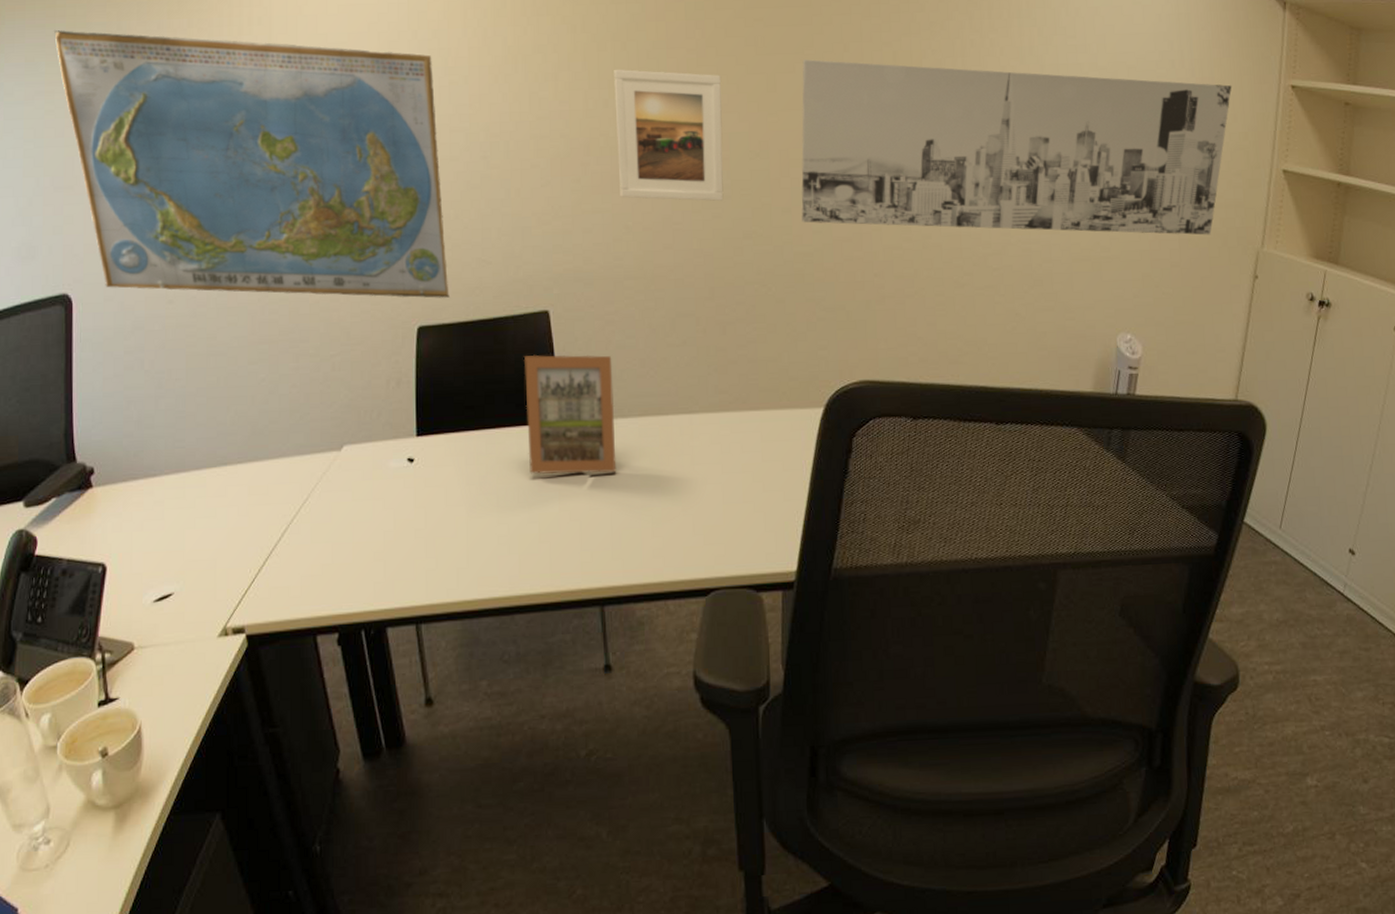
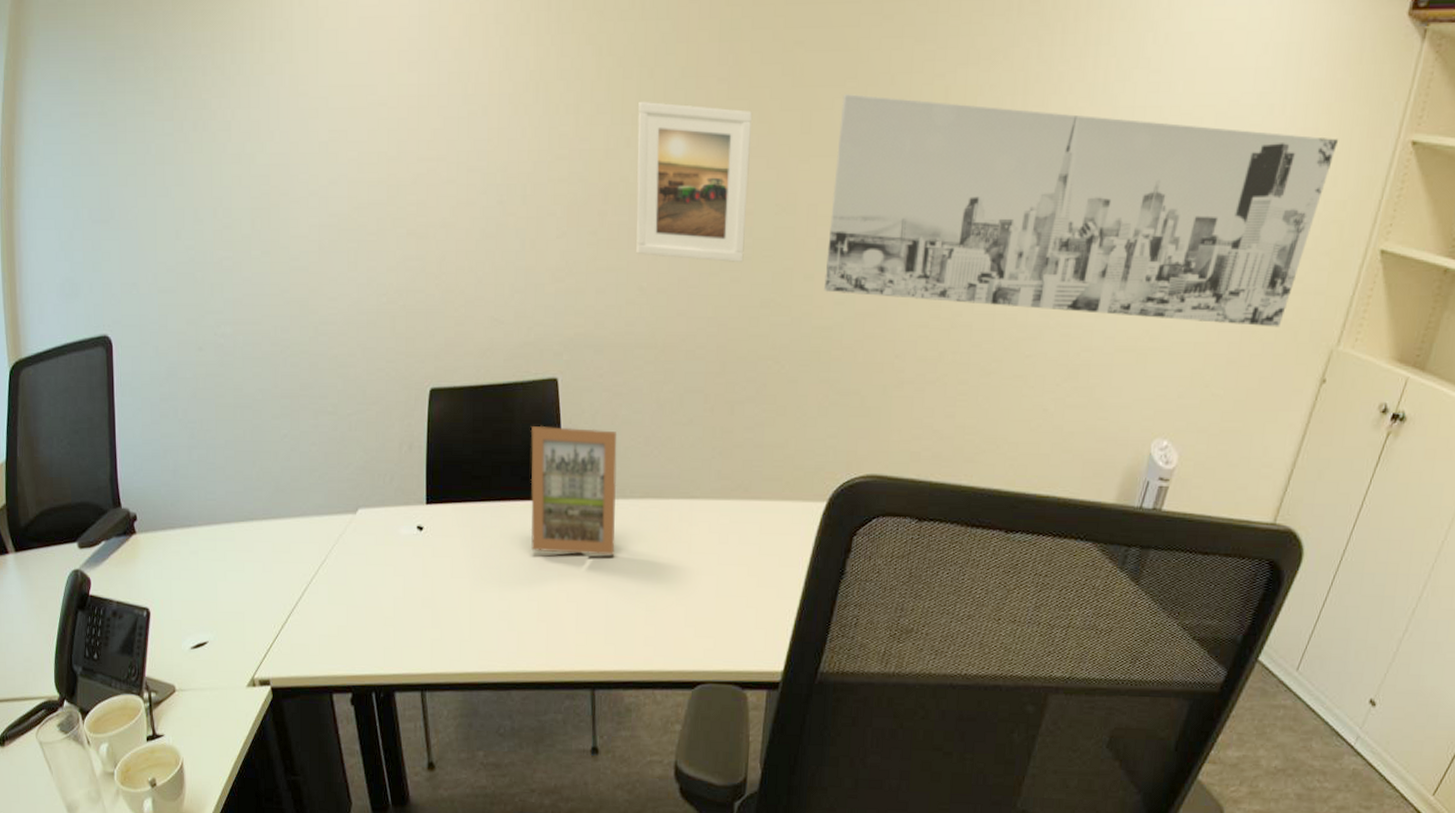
world map: present [53,30,449,298] -> none [84,43,461,359]

